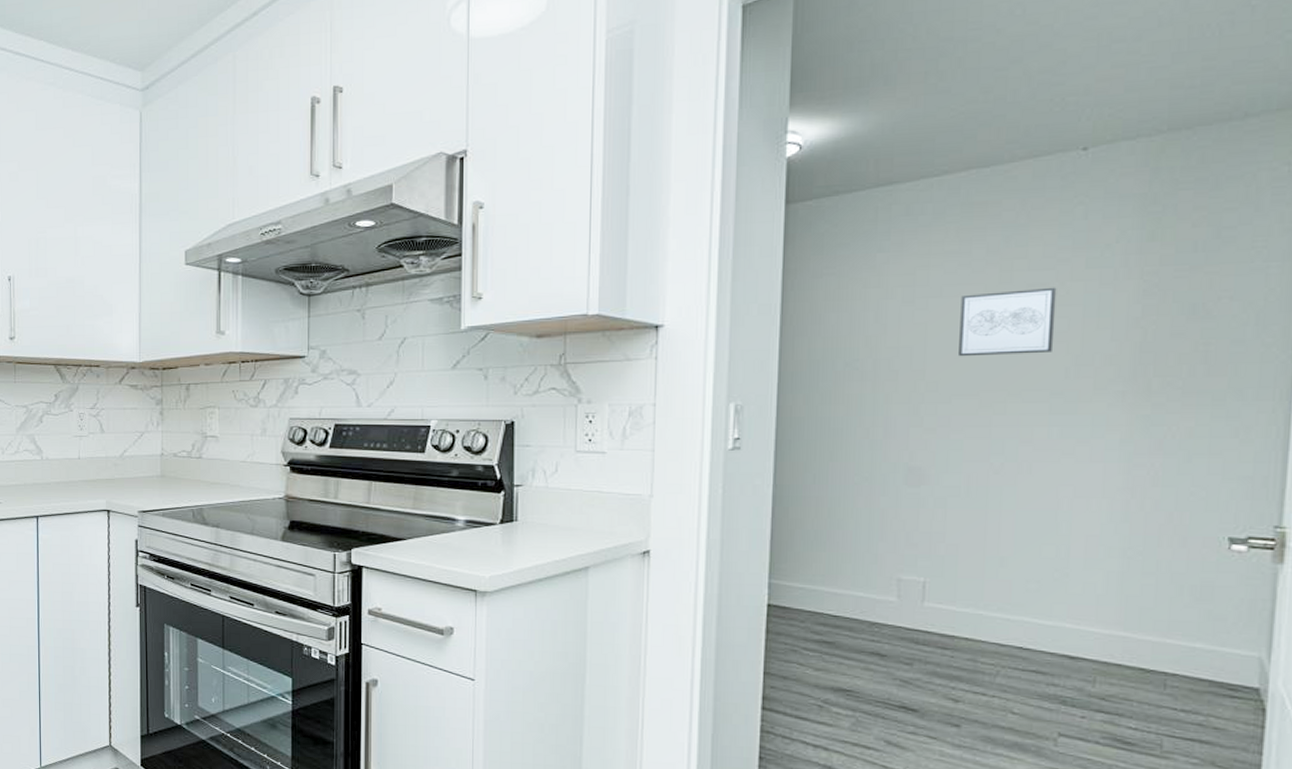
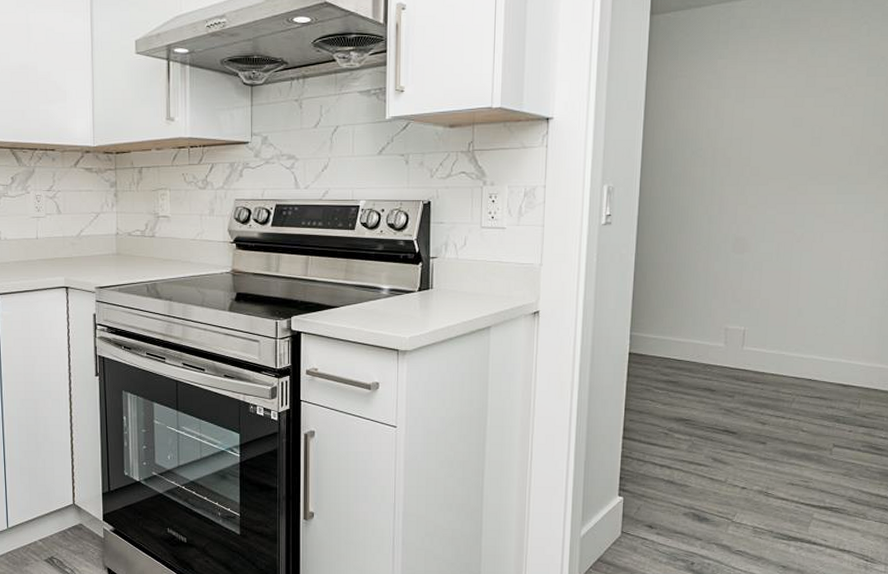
wall art: present [959,287,1057,357] -> none [775,91,846,147]

